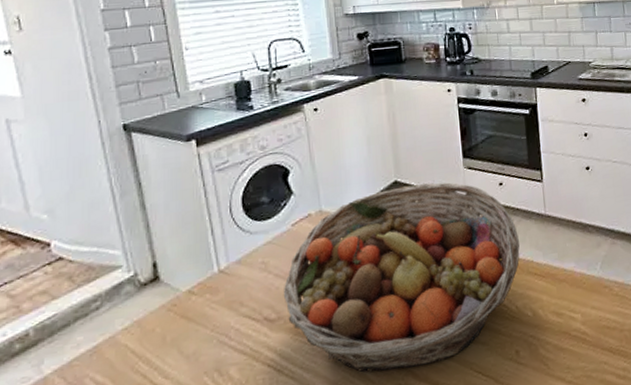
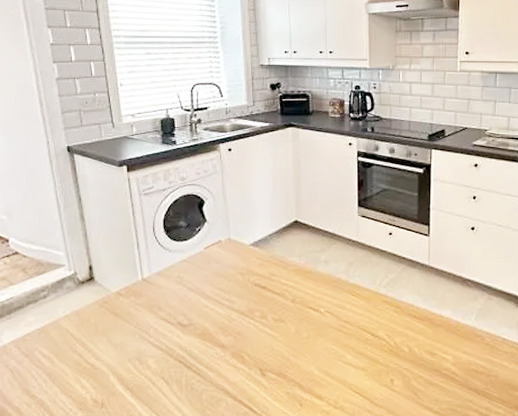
fruit basket: present [283,182,520,373] -> none [194,226,402,380]

